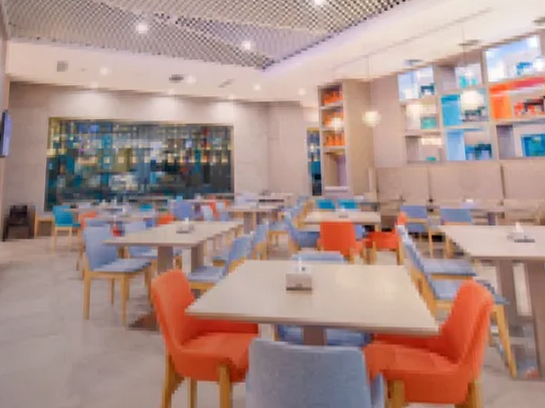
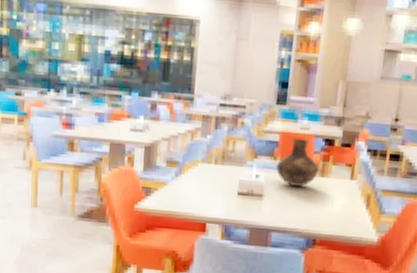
vase: none [321,226,364,276] -> present [276,138,319,186]

